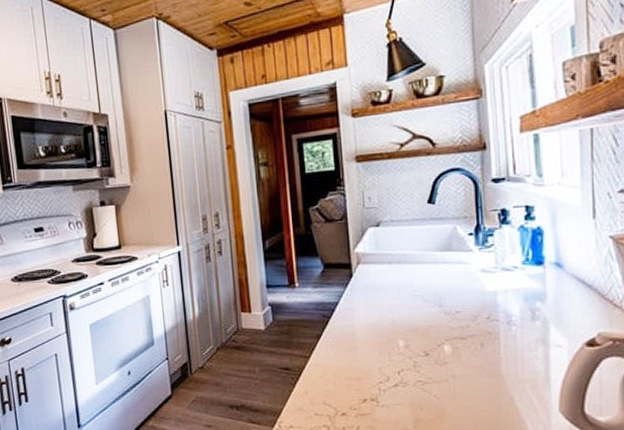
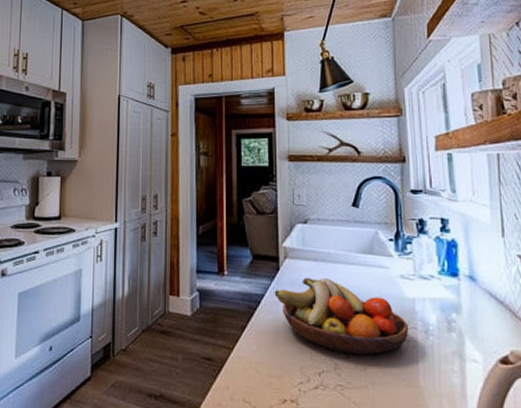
fruit bowl: none [348,279,491,352] -> present [274,277,409,356]

